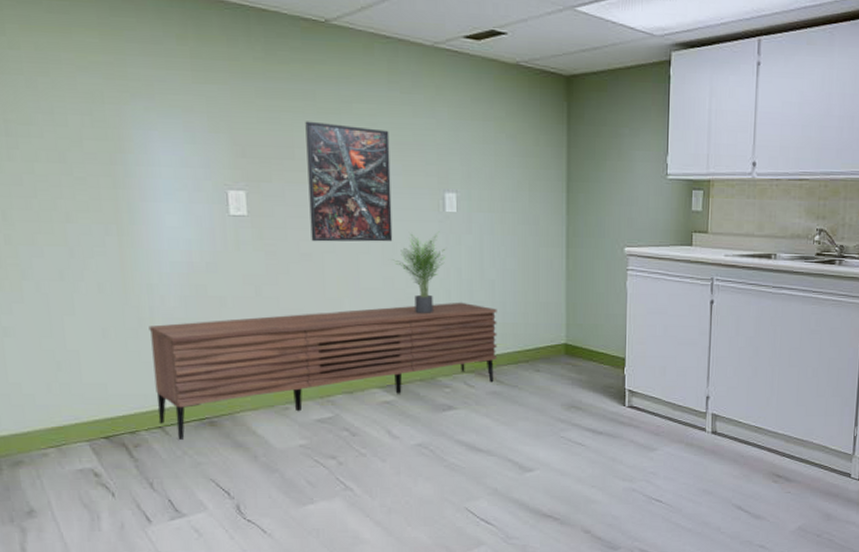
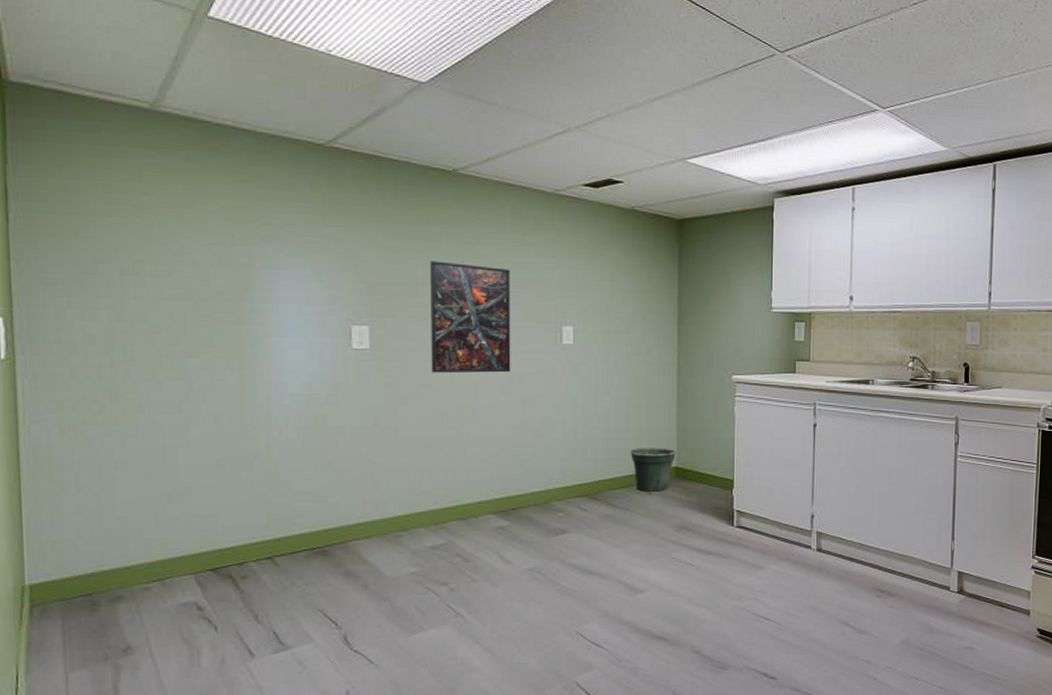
sideboard: present [148,302,498,440] -> none [264,428,611,570]
potted plant: present [392,231,446,313] -> none [510,362,562,440]
flower pot: none [518,323,565,369] -> present [630,448,676,492]

